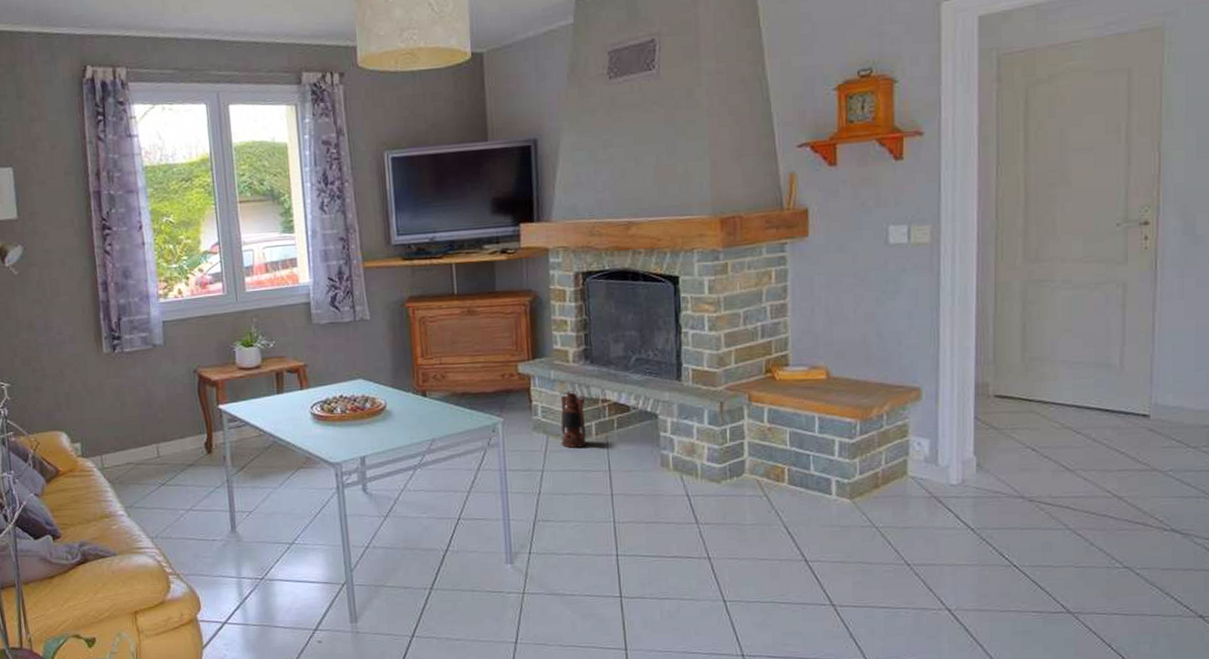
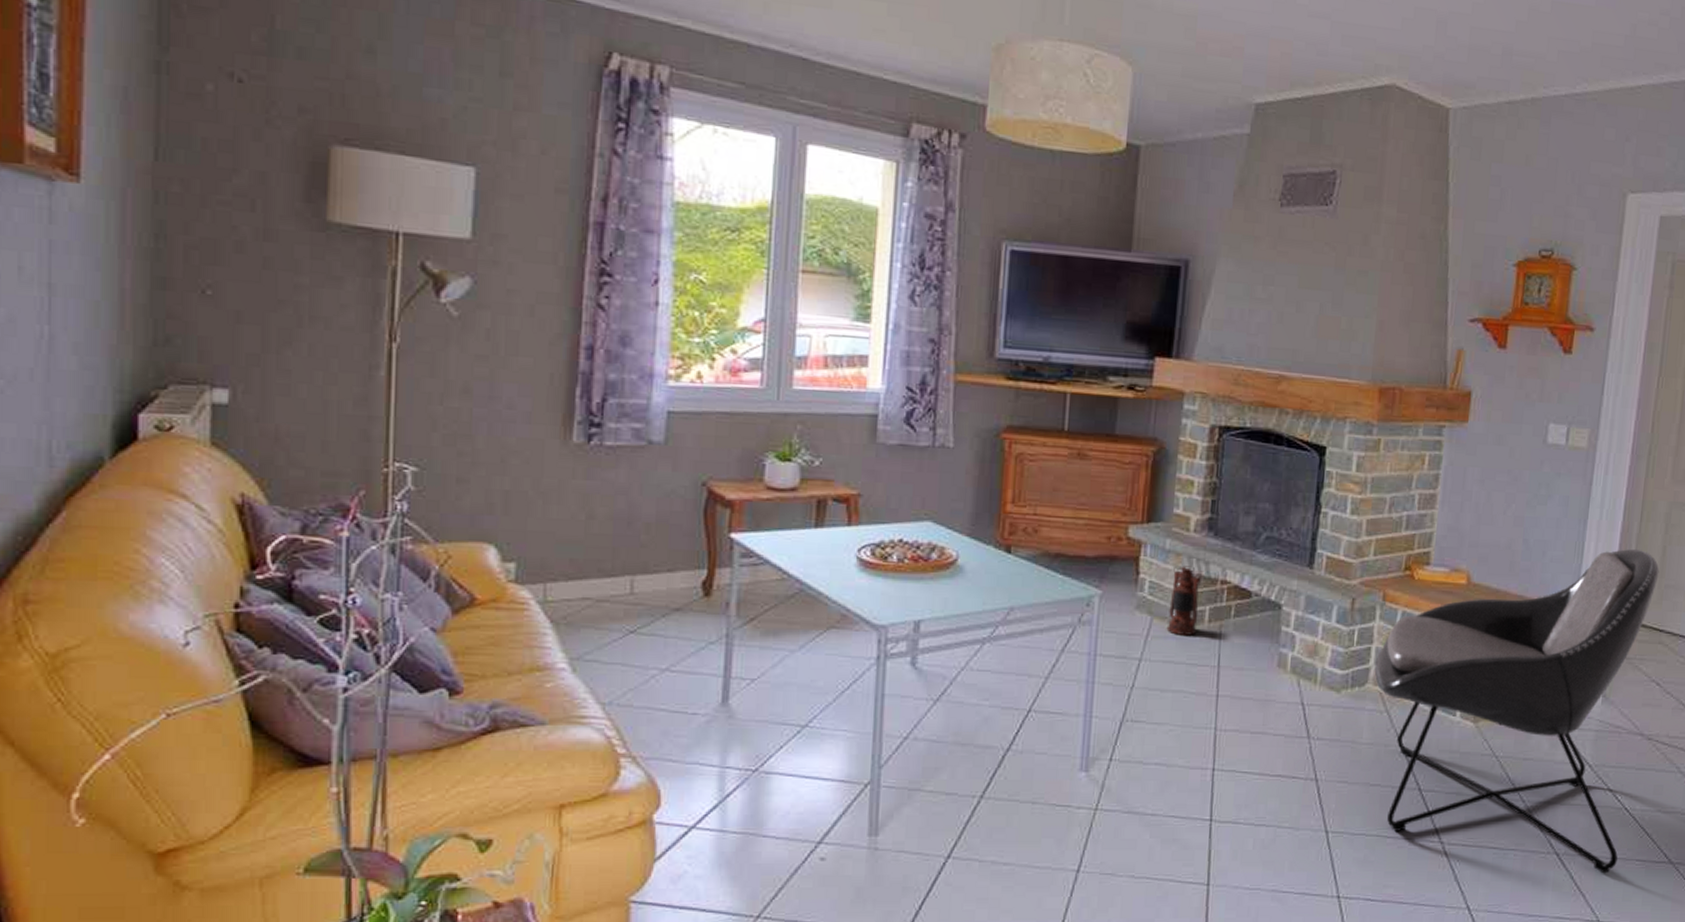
lounge chair: none [749,327,1022,626] -> present [1374,548,1660,874]

